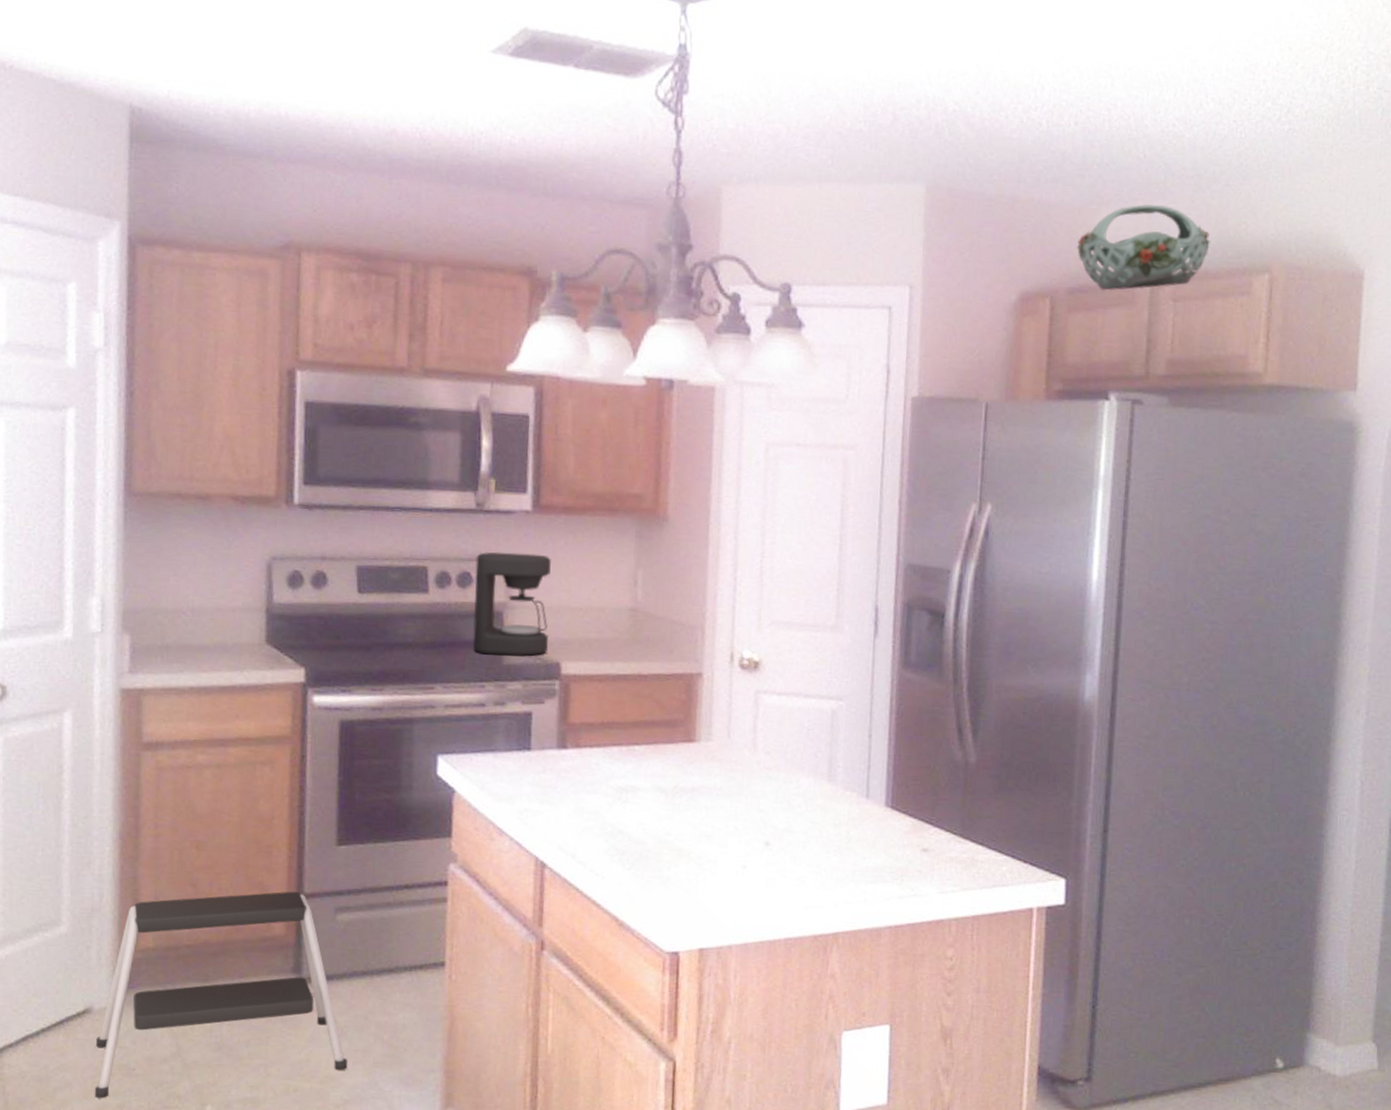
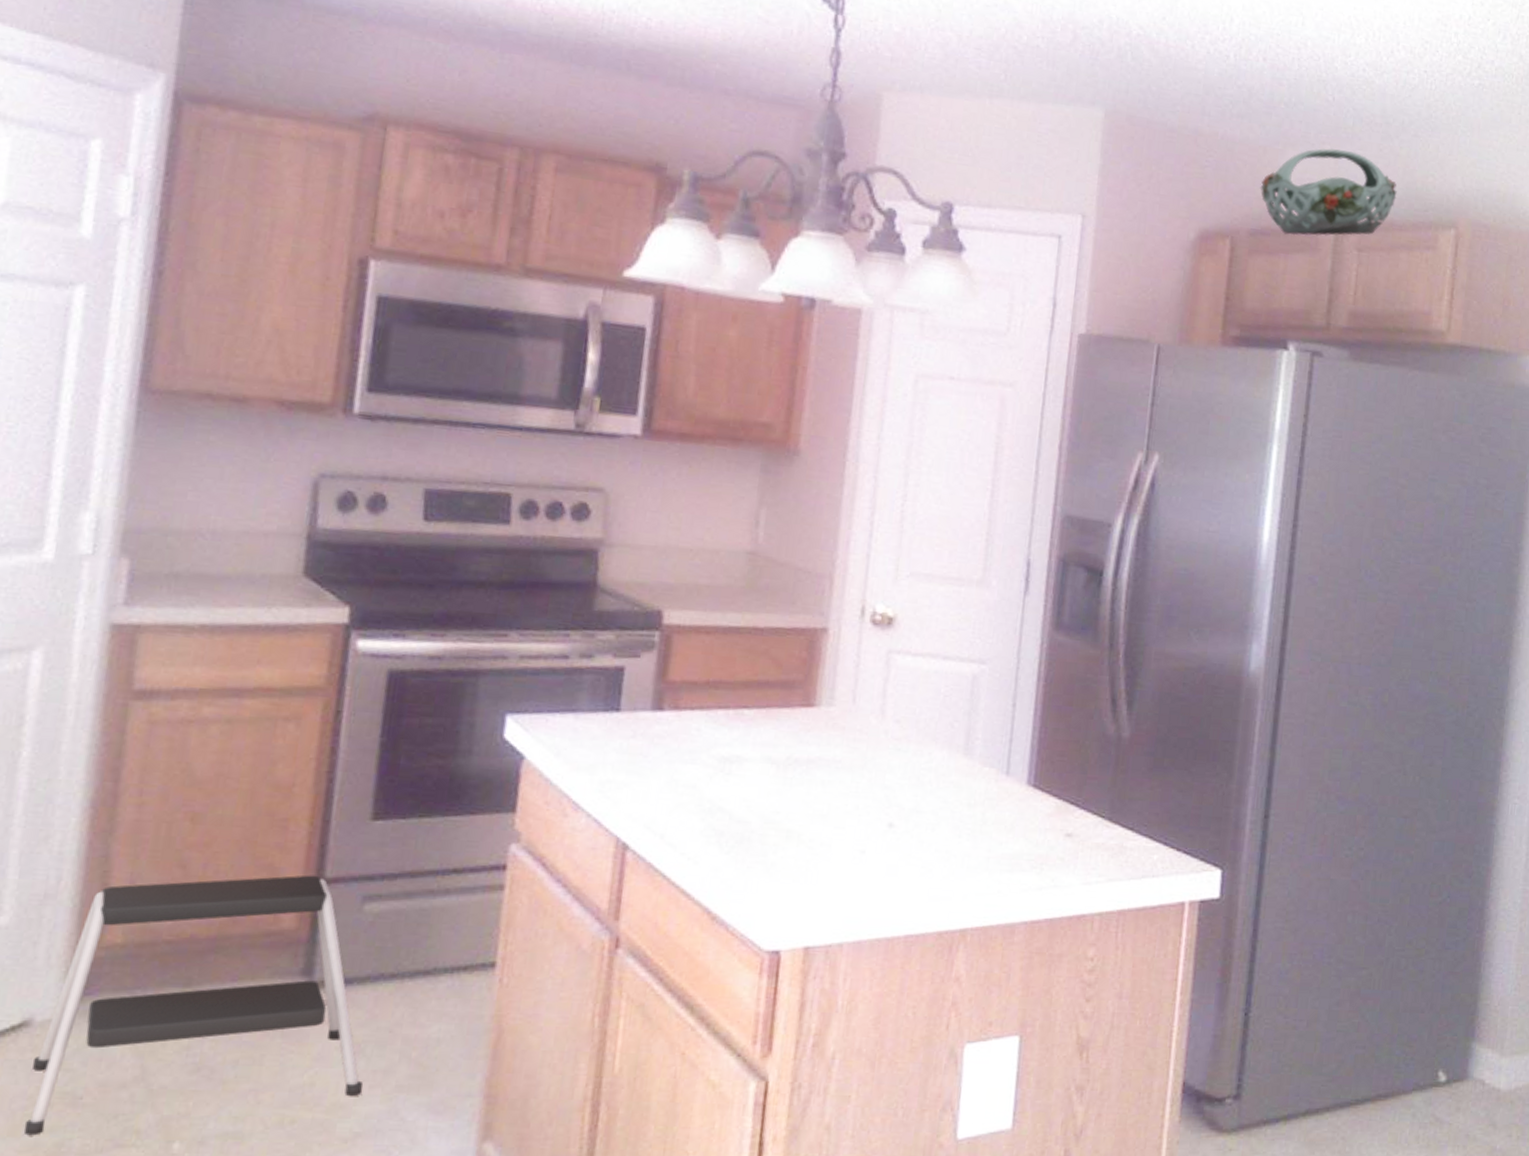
coffee maker: present [472,551,551,657] -> none [558,480,660,602]

